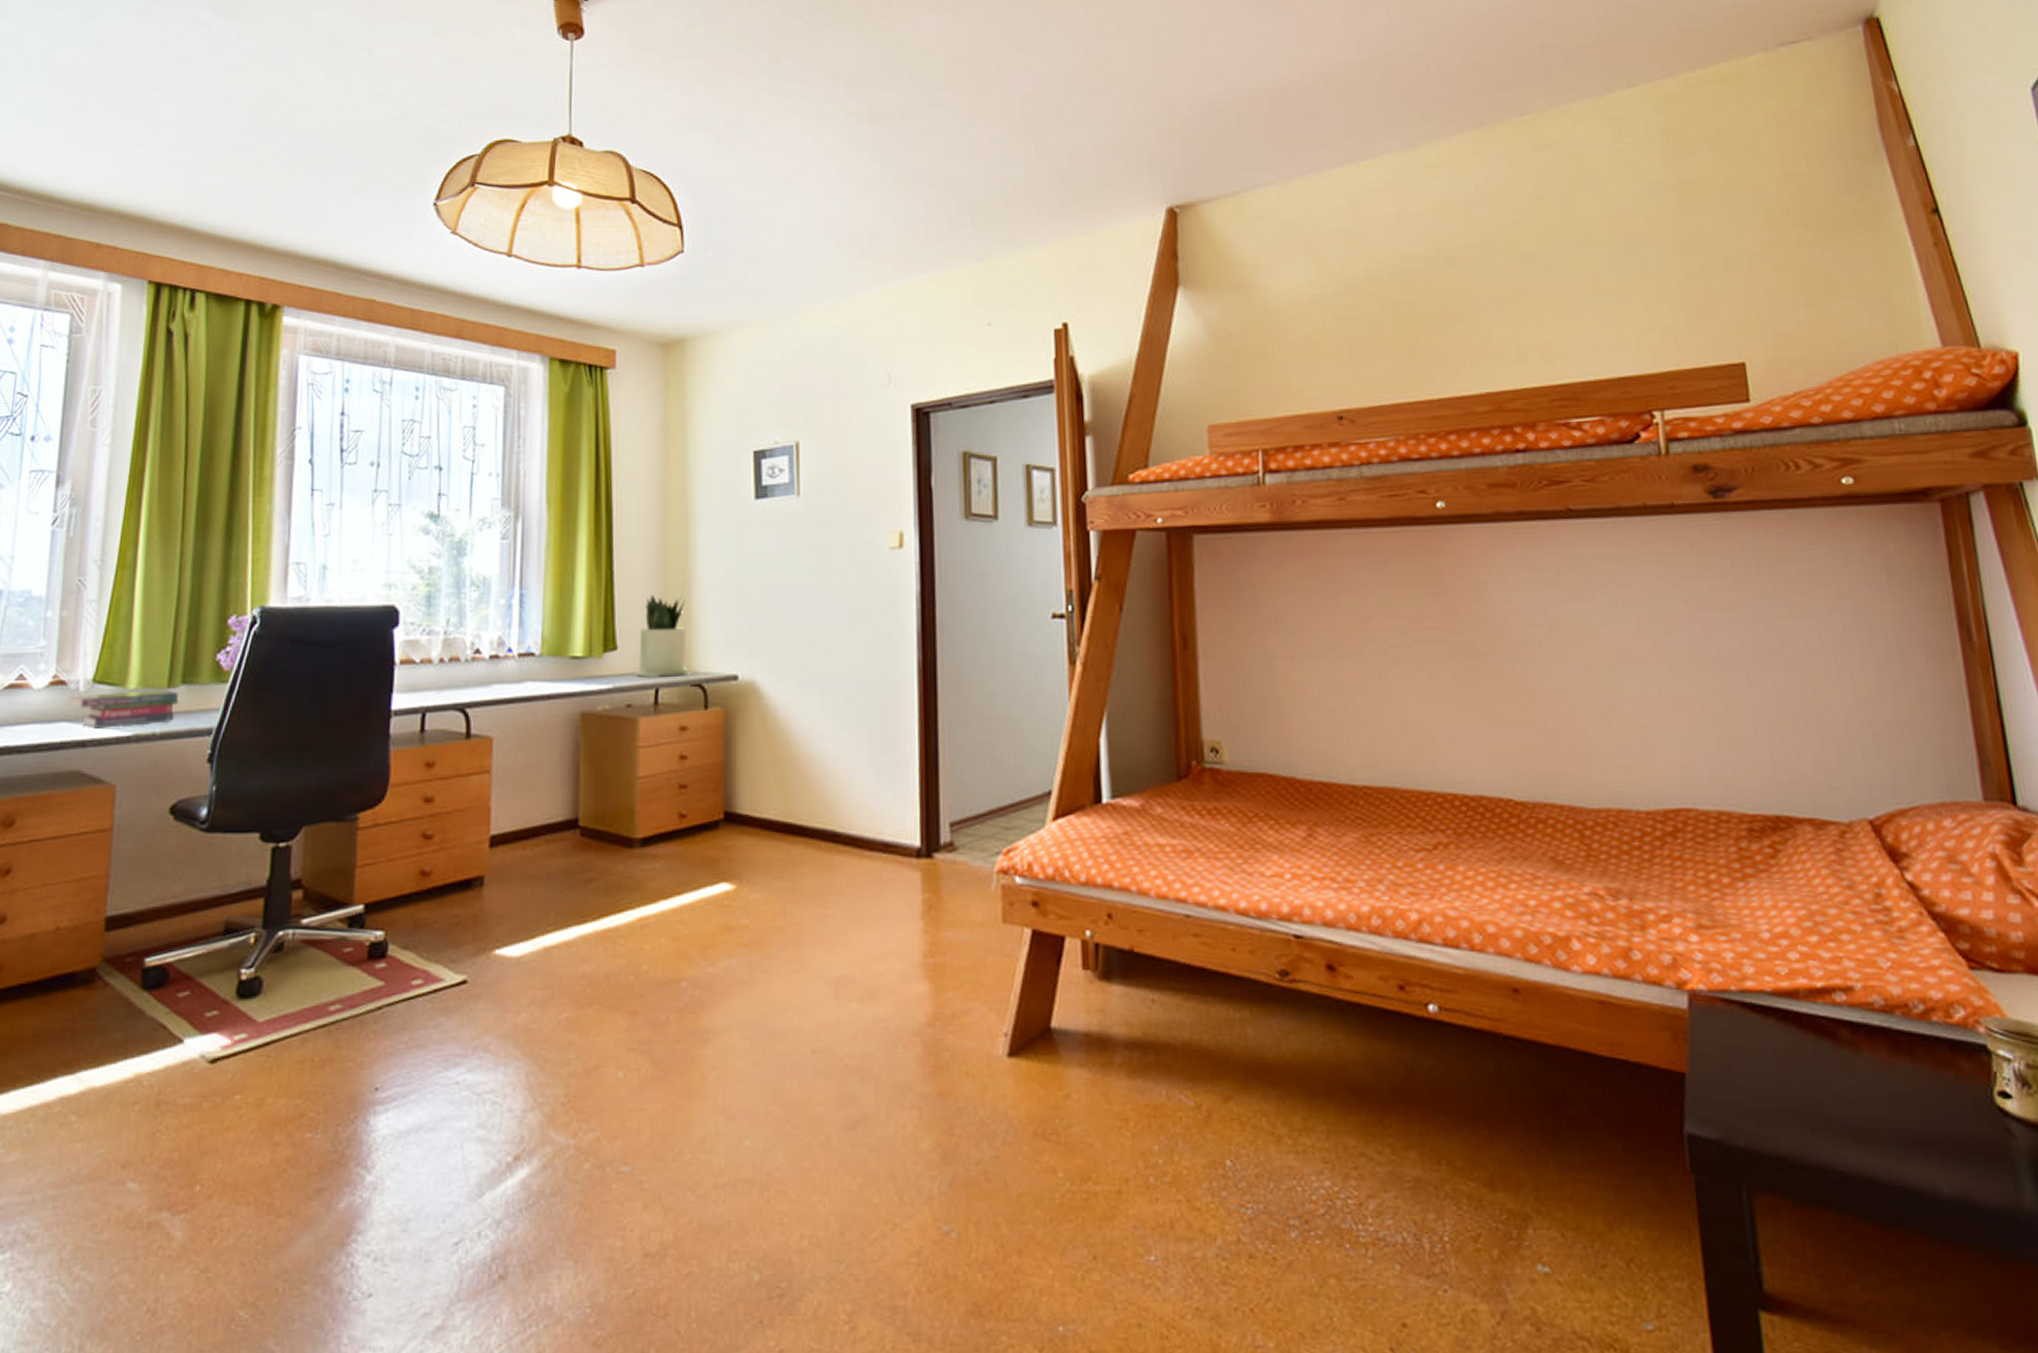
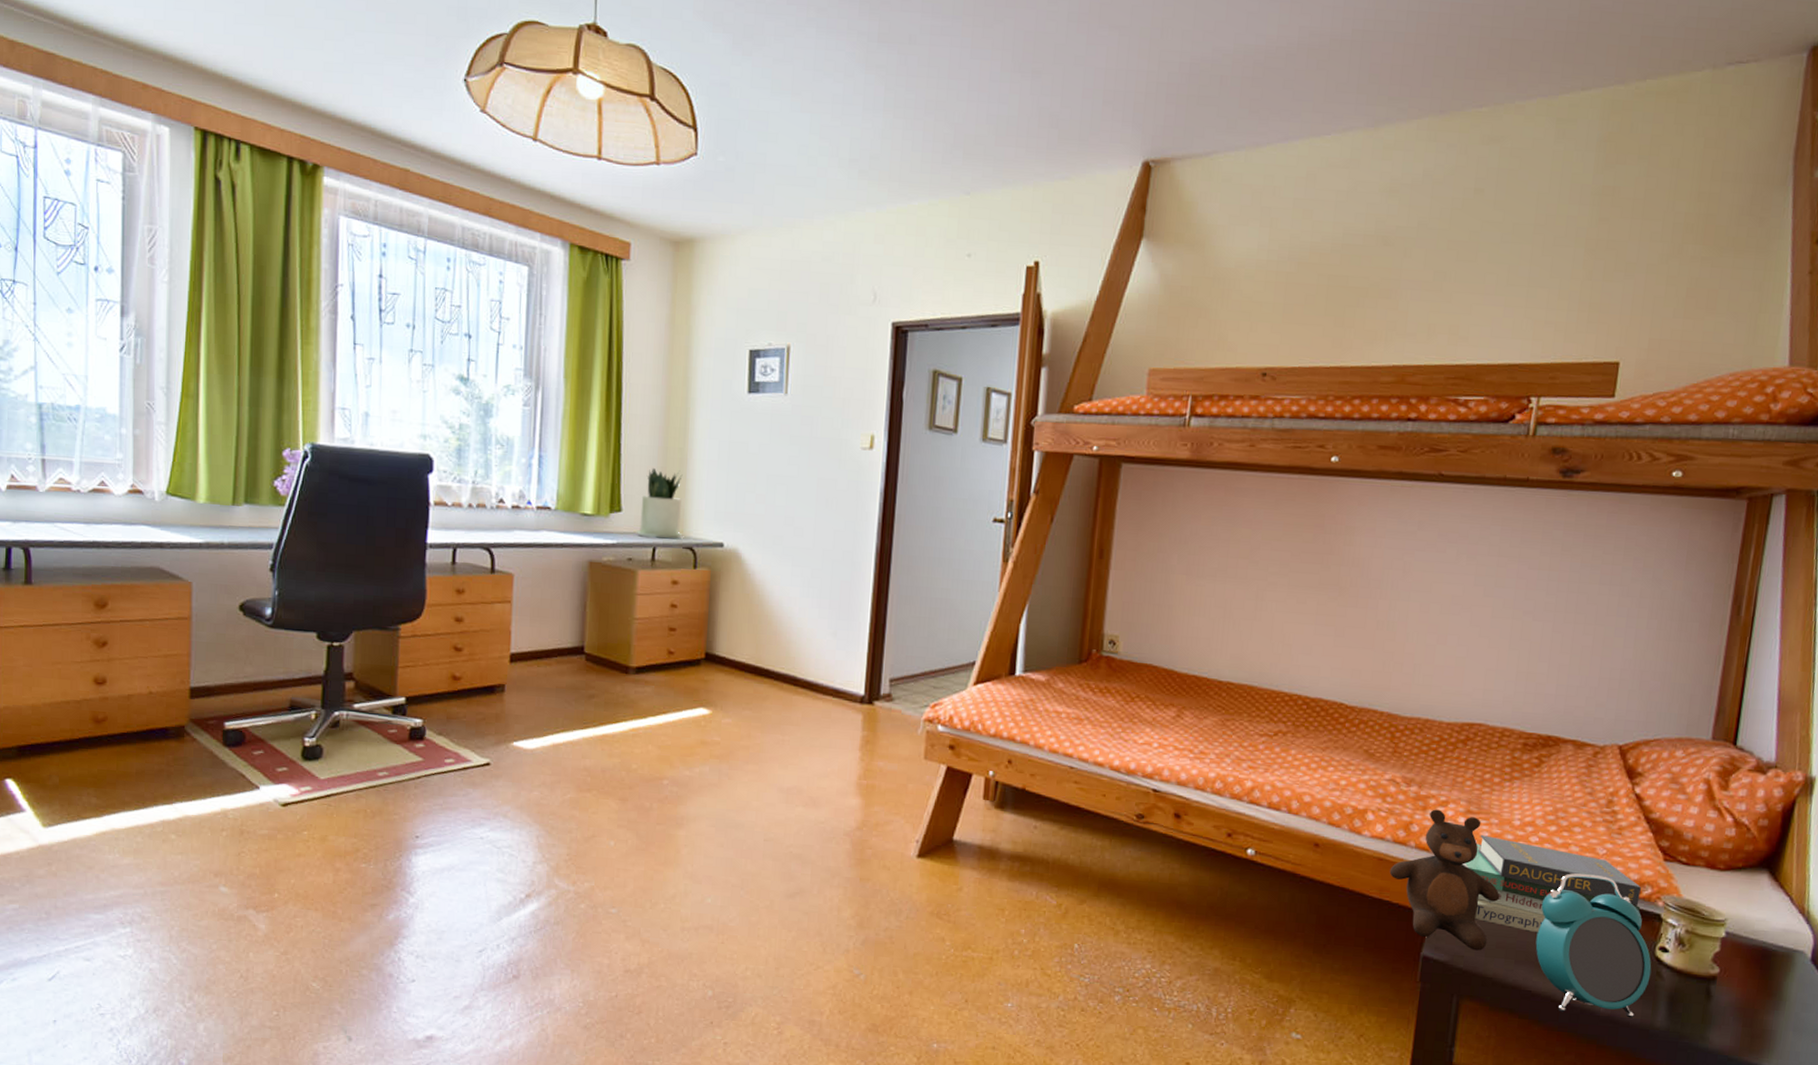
books: present [66,689,179,728] -> none [144,503,243,536]
teddy bear: none [1616,927,1769,1120] -> present [1389,809,1500,951]
books: none [1709,956,1958,1086] -> present [1463,835,1641,932]
alarm clock: none [1825,997,1999,1200] -> present [1535,873,1652,1018]

